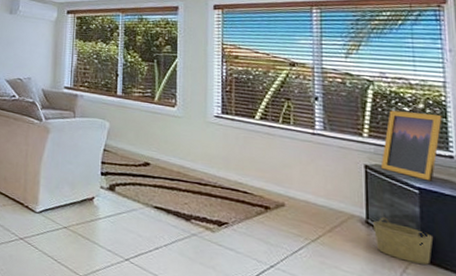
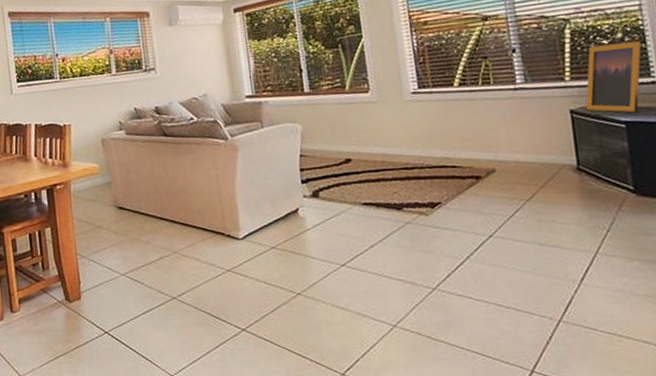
basket: present [372,217,434,265] -> none [583,160,644,200]

